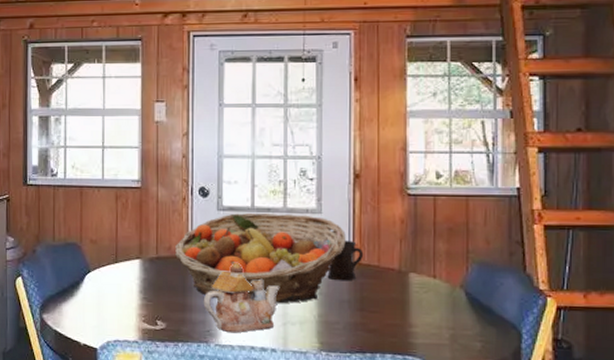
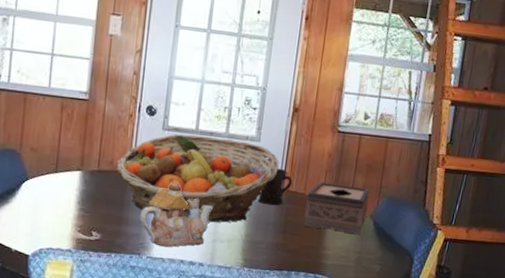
tissue box: none [382,252,455,308] -> present [304,182,369,235]

